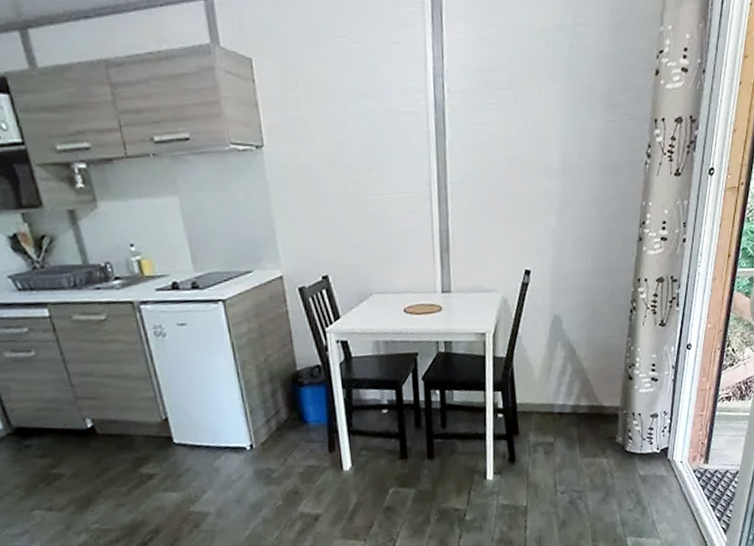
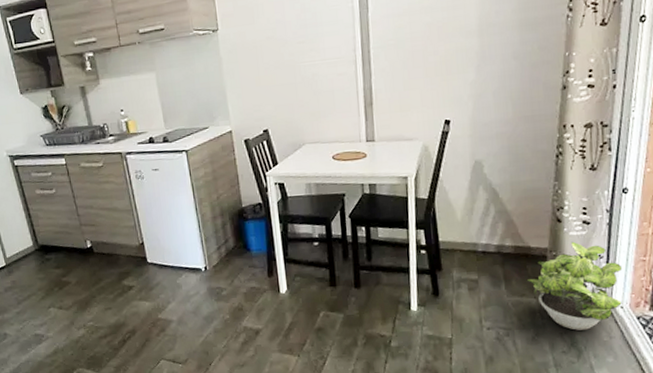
potted plant: none [599,398,684,488] -> present [526,241,623,330]

